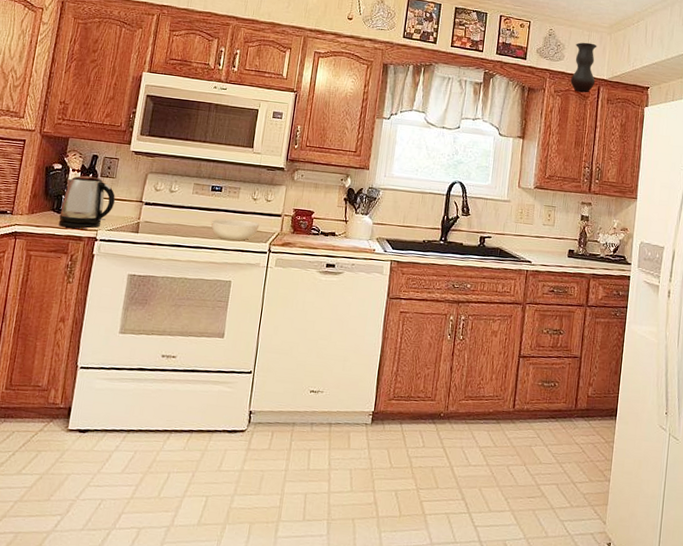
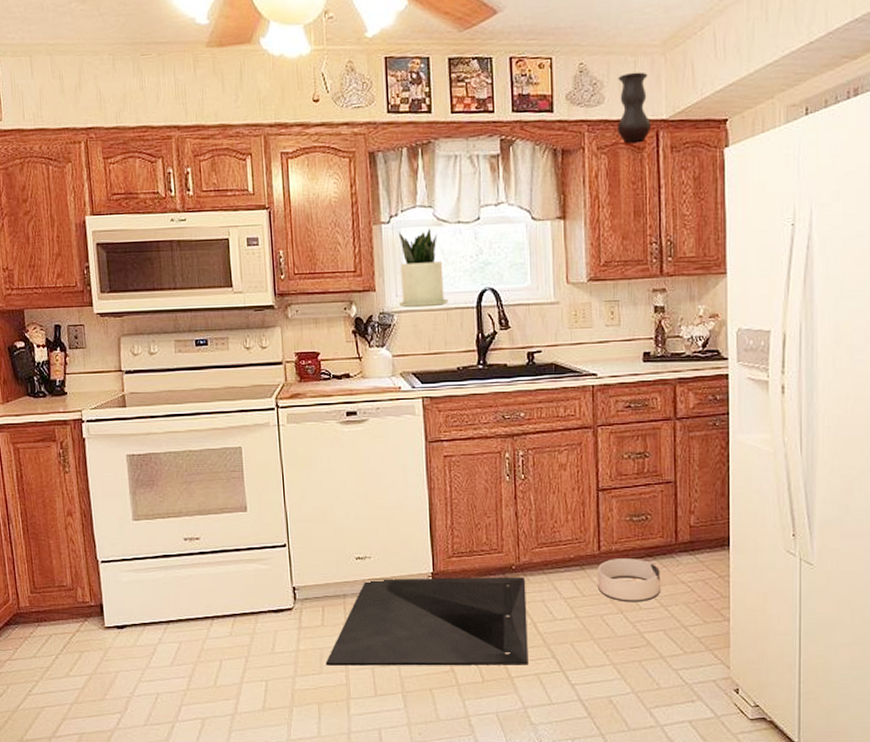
kettle: present [58,175,116,229] -> none [34,350,93,412]
bowl: present [211,219,260,242] -> none [203,374,260,402]
door mat: none [264,411,450,505] -> present [325,577,528,666]
planter: none [385,127,426,190] -> present [398,229,449,308]
pet bowl: none [508,416,560,457] -> present [598,558,660,603]

